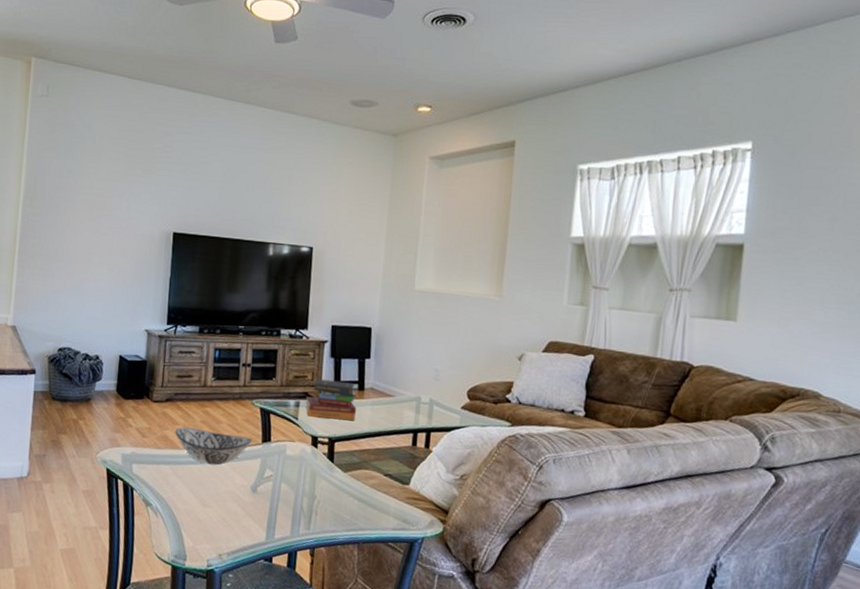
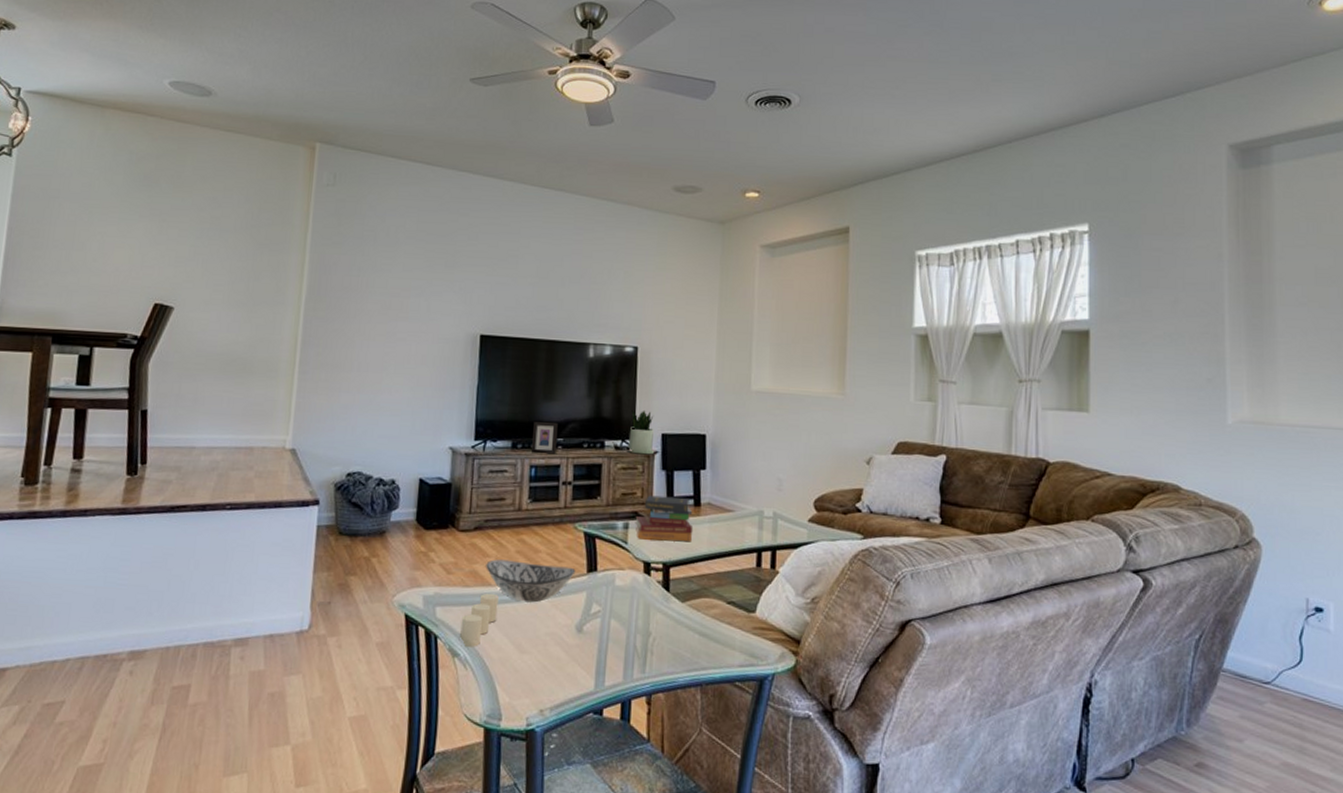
candle: none [152,455,186,500] -> present [460,594,499,648]
picture frame: none [215,311,240,340] -> present [531,421,558,455]
planter: none [299,303,326,345] -> present [625,410,655,456]

